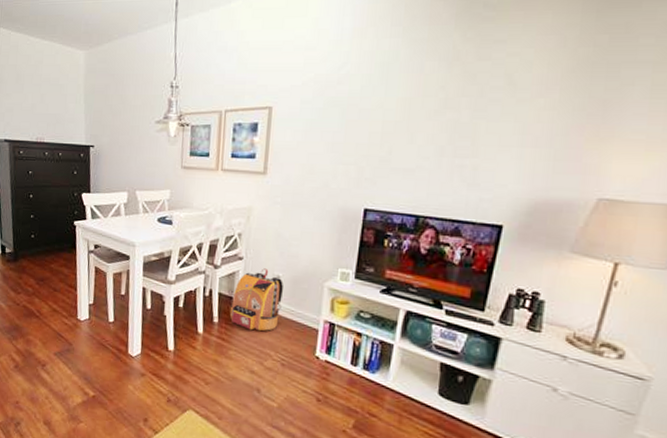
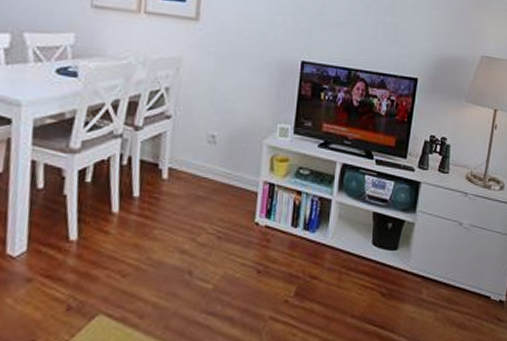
backpack: present [229,268,283,331] -> none [154,127,219,202]

